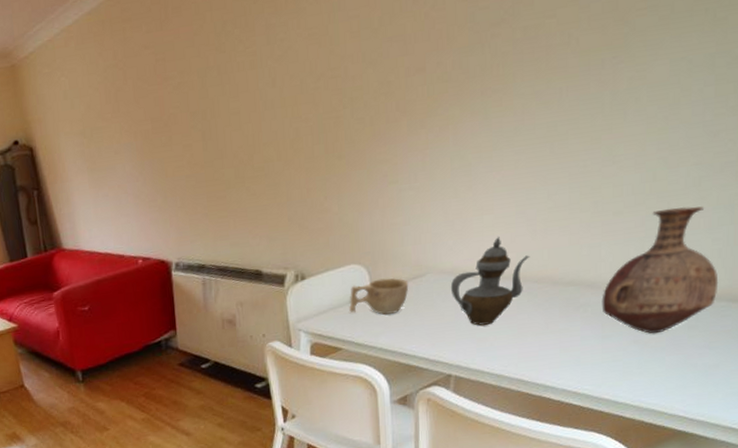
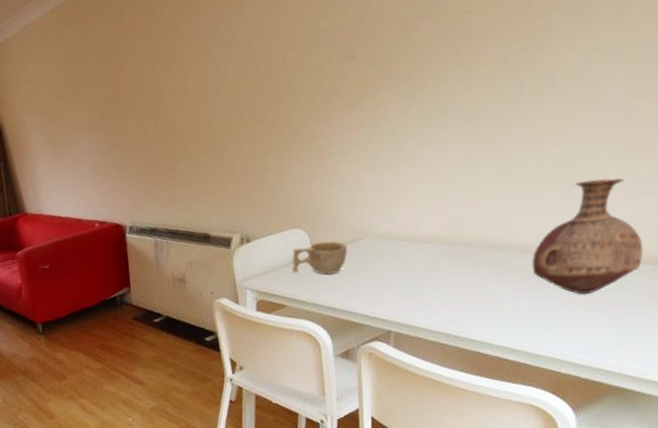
teapot: present [450,236,531,326] -> none [386,204,462,286]

